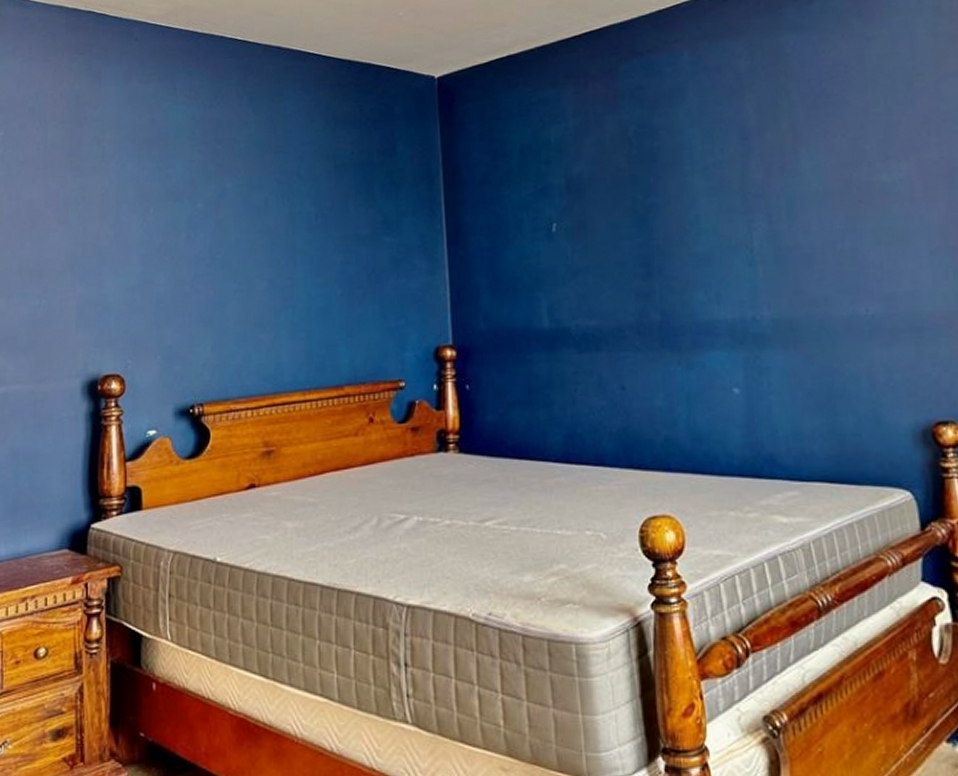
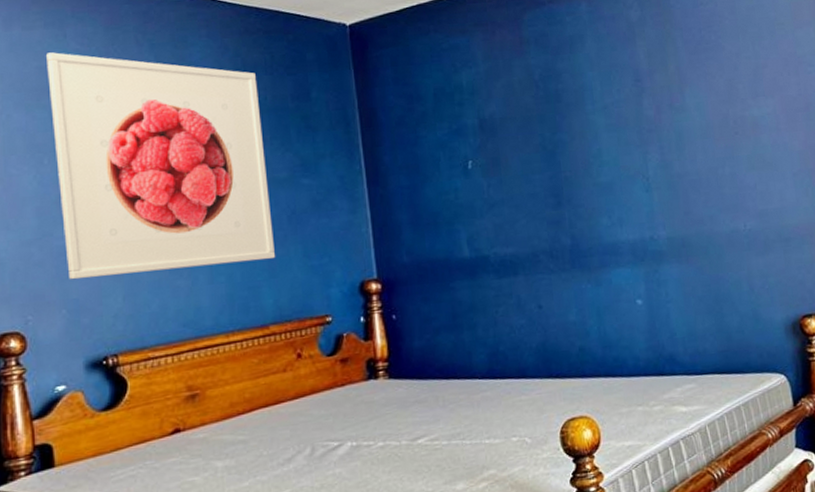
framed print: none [158,105,353,327] -> present [46,52,275,280]

